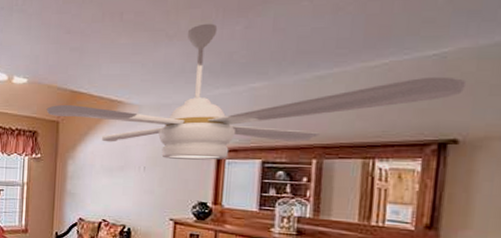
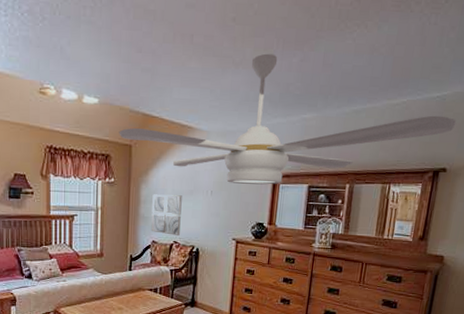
wall art: none [78,170,112,214] -> present [151,194,182,236]

